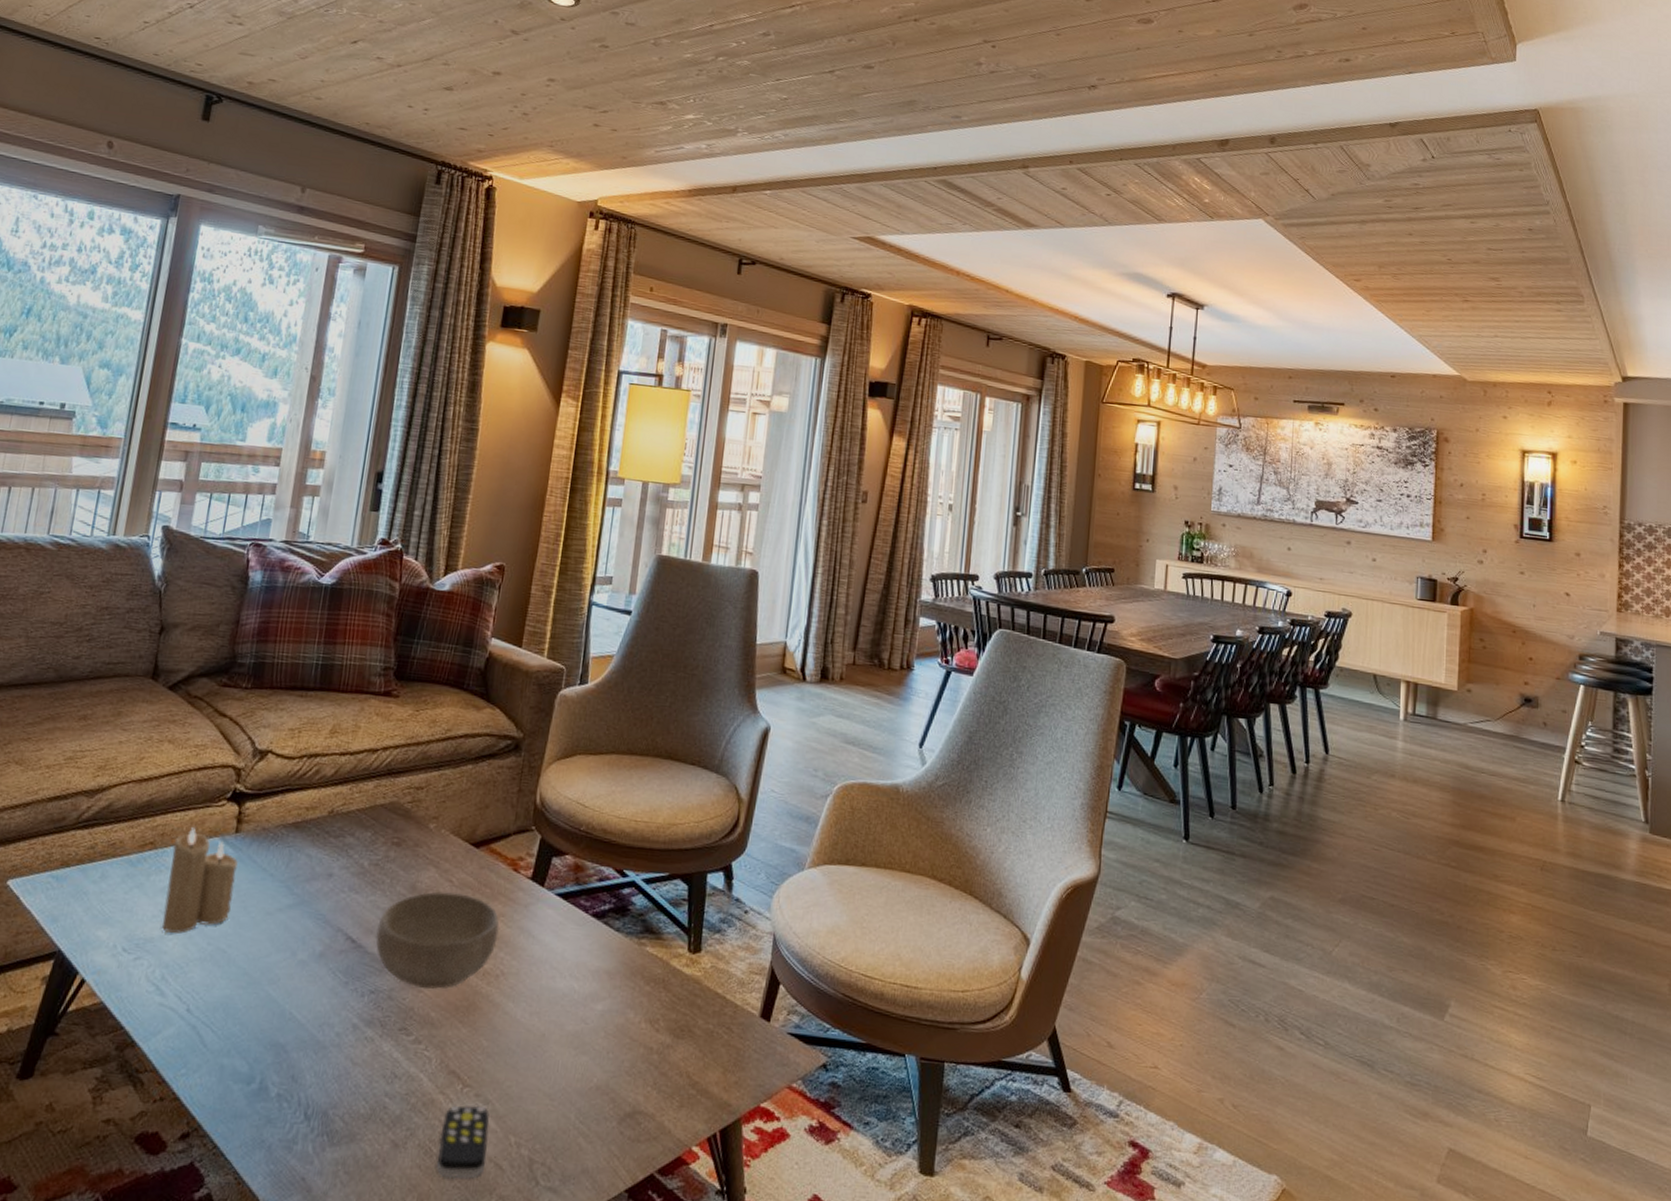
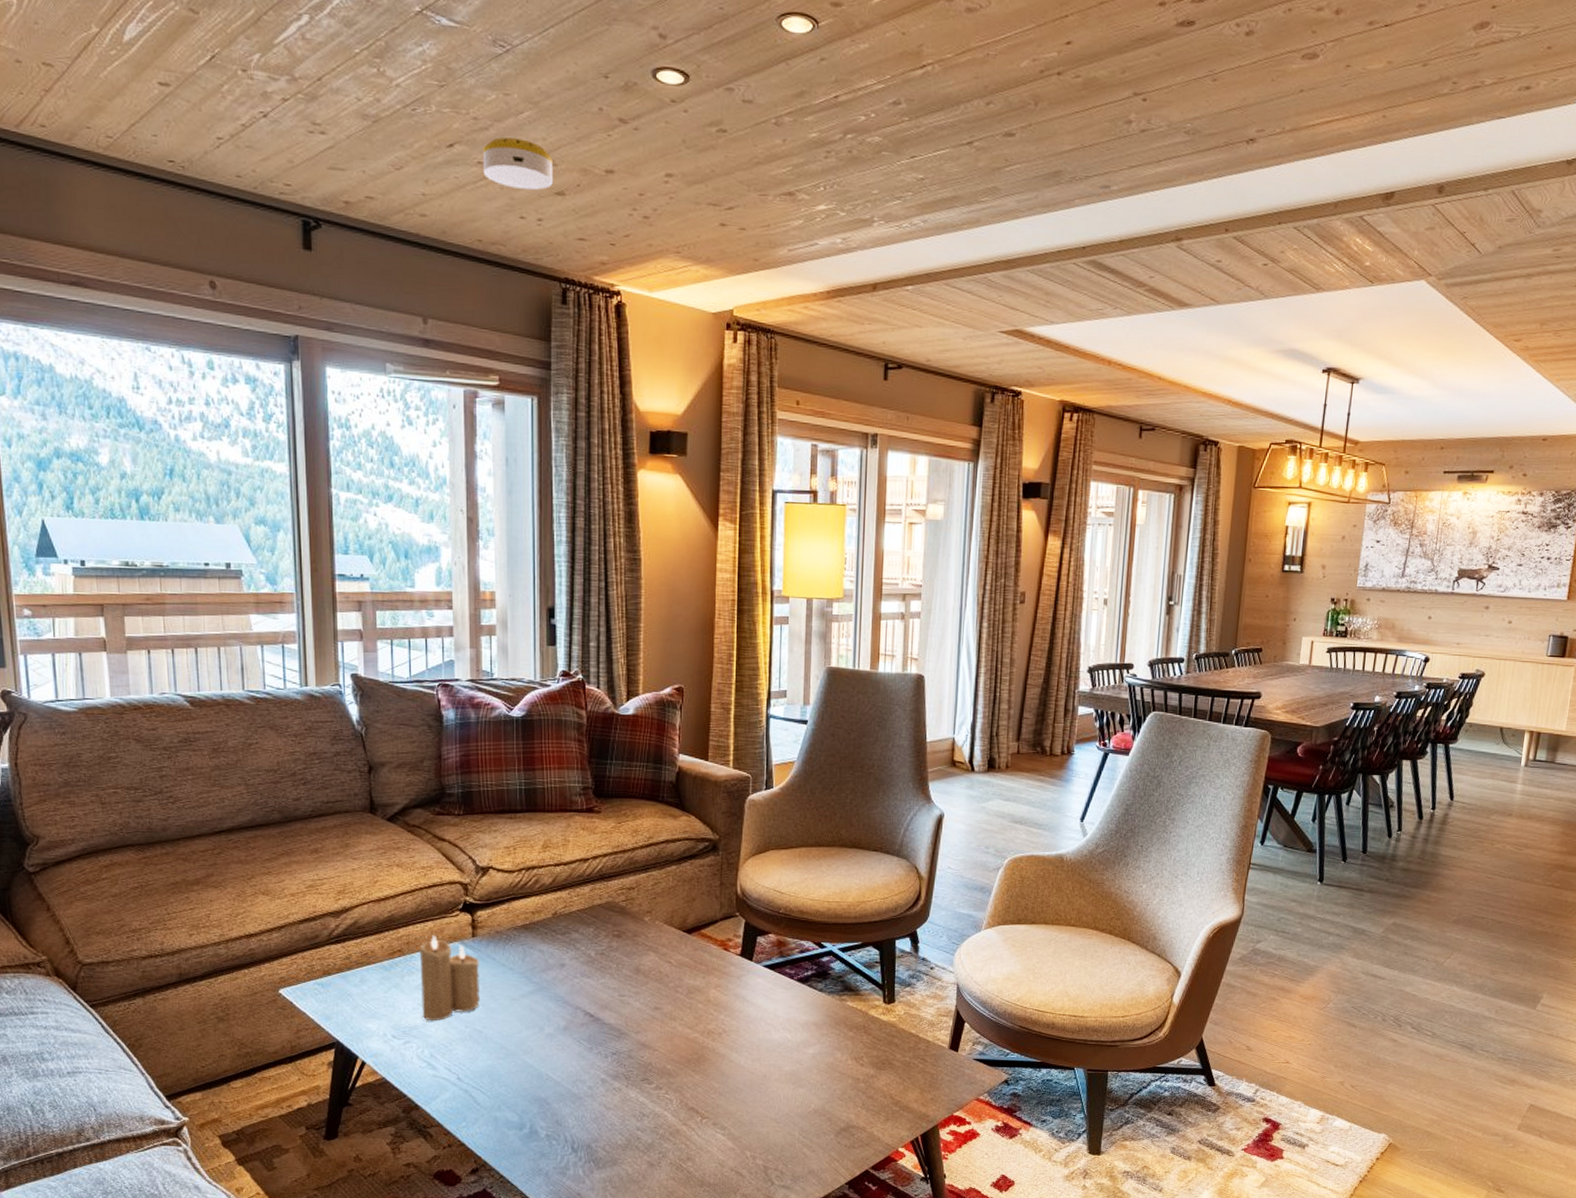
bowl: present [375,891,500,989] -> none [611,971,717,1048]
smoke detector: none [380,38,447,85] -> present [482,137,554,190]
remote control: present [437,1105,490,1179] -> none [687,1131,728,1185]

